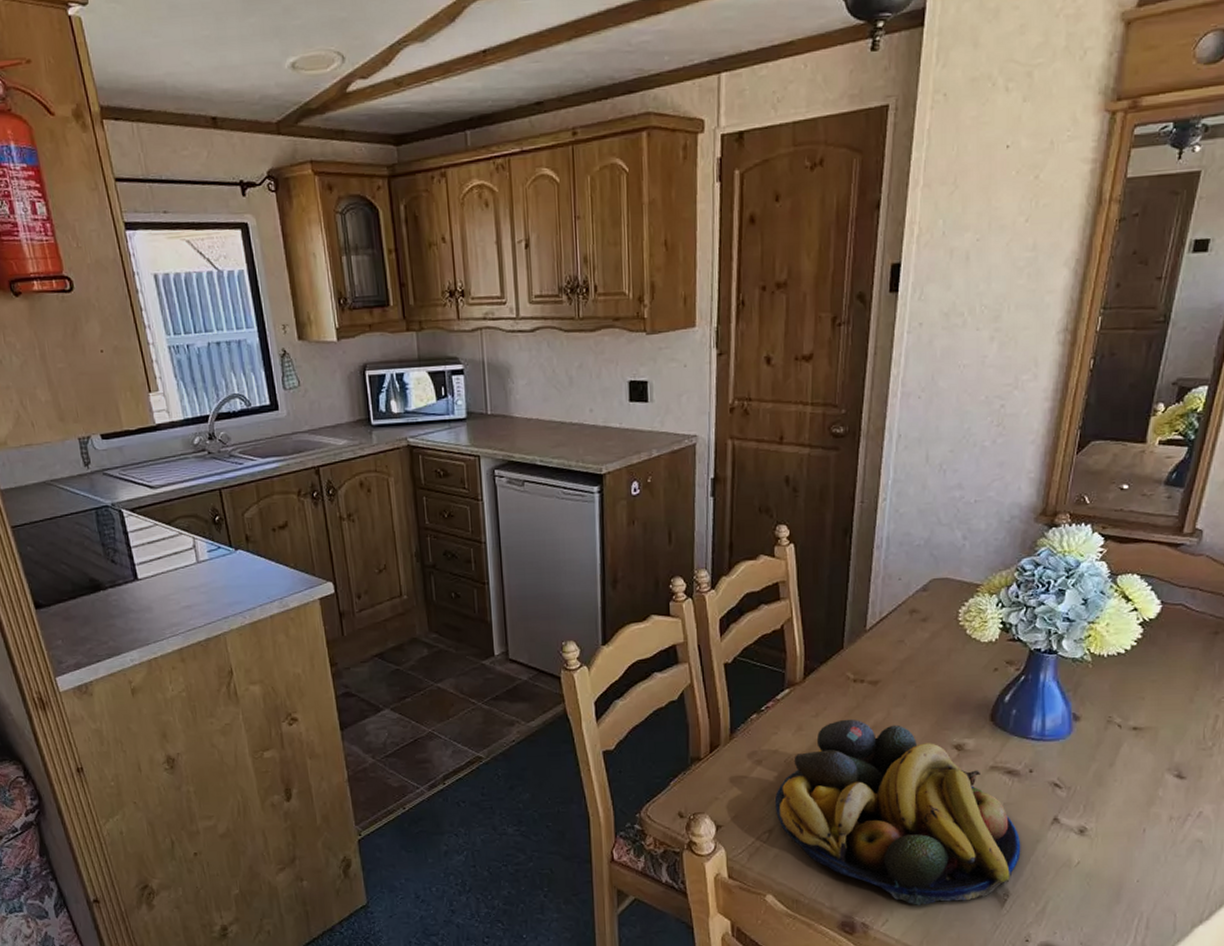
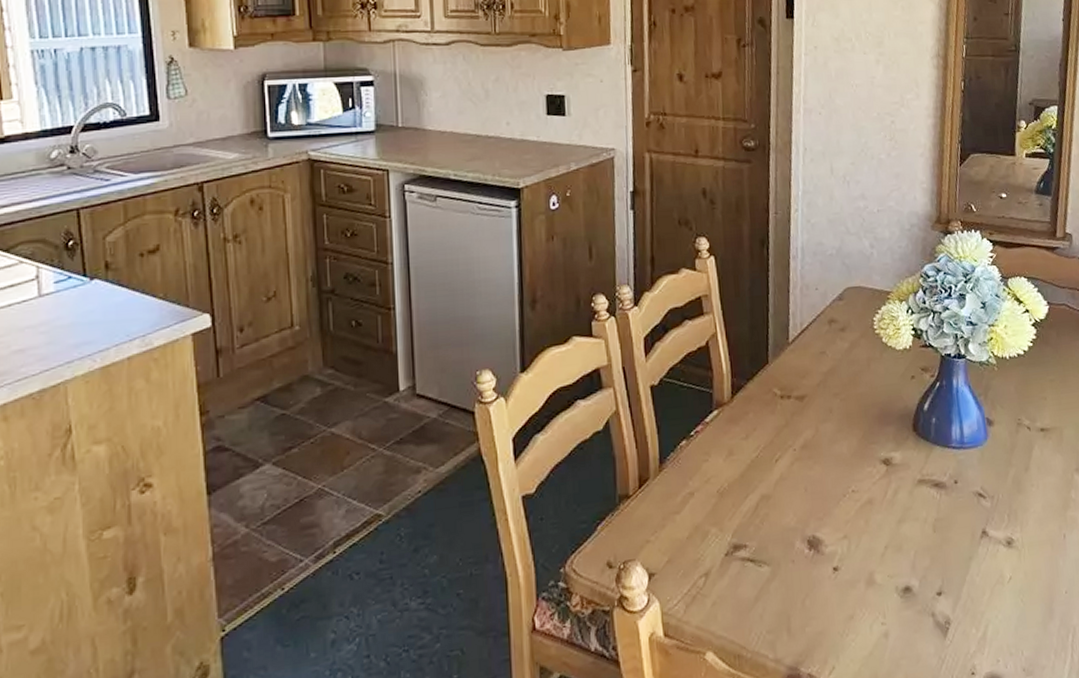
fruit bowl: present [775,719,1021,906] -> none [710,438,957,647]

